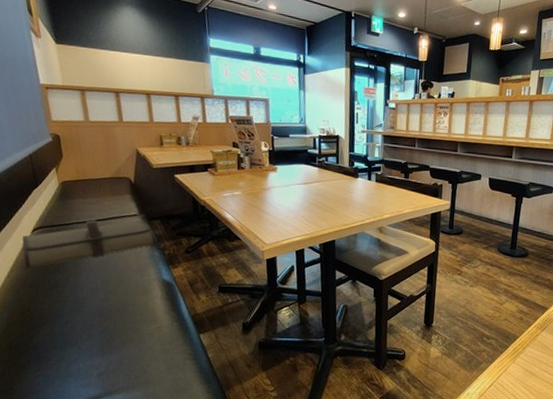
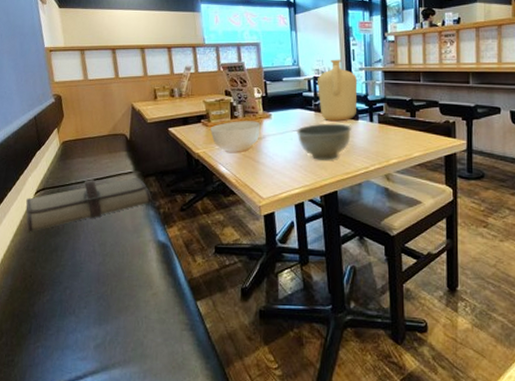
bowl: none [217,171,267,202] -> present [210,121,261,153]
soup bowl: none [300,178,352,212] -> present [297,123,352,160]
water jug: none [322,120,360,178] -> present [317,59,358,122]

